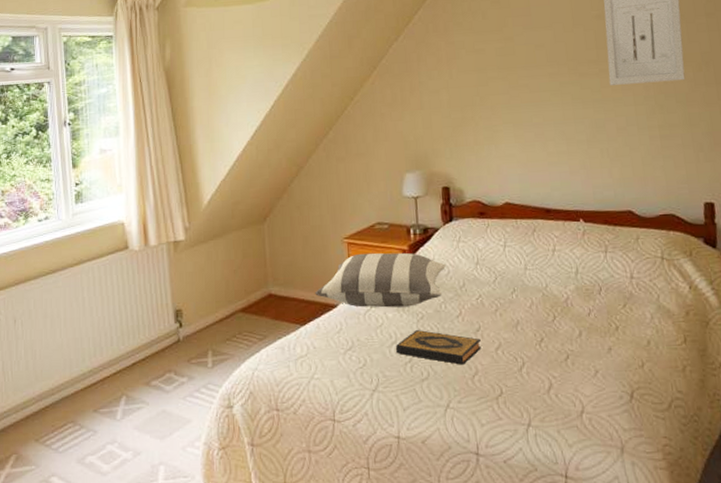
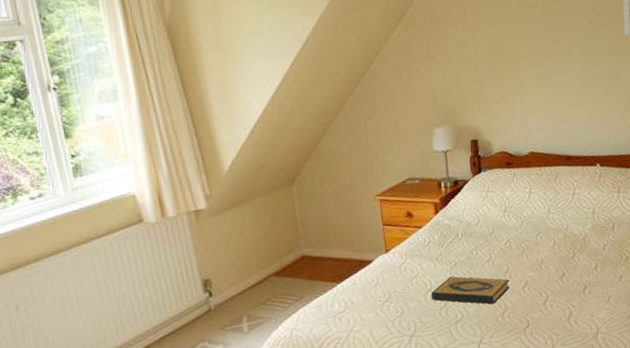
pillow: present [315,252,446,308] -> none [350,205,476,261]

